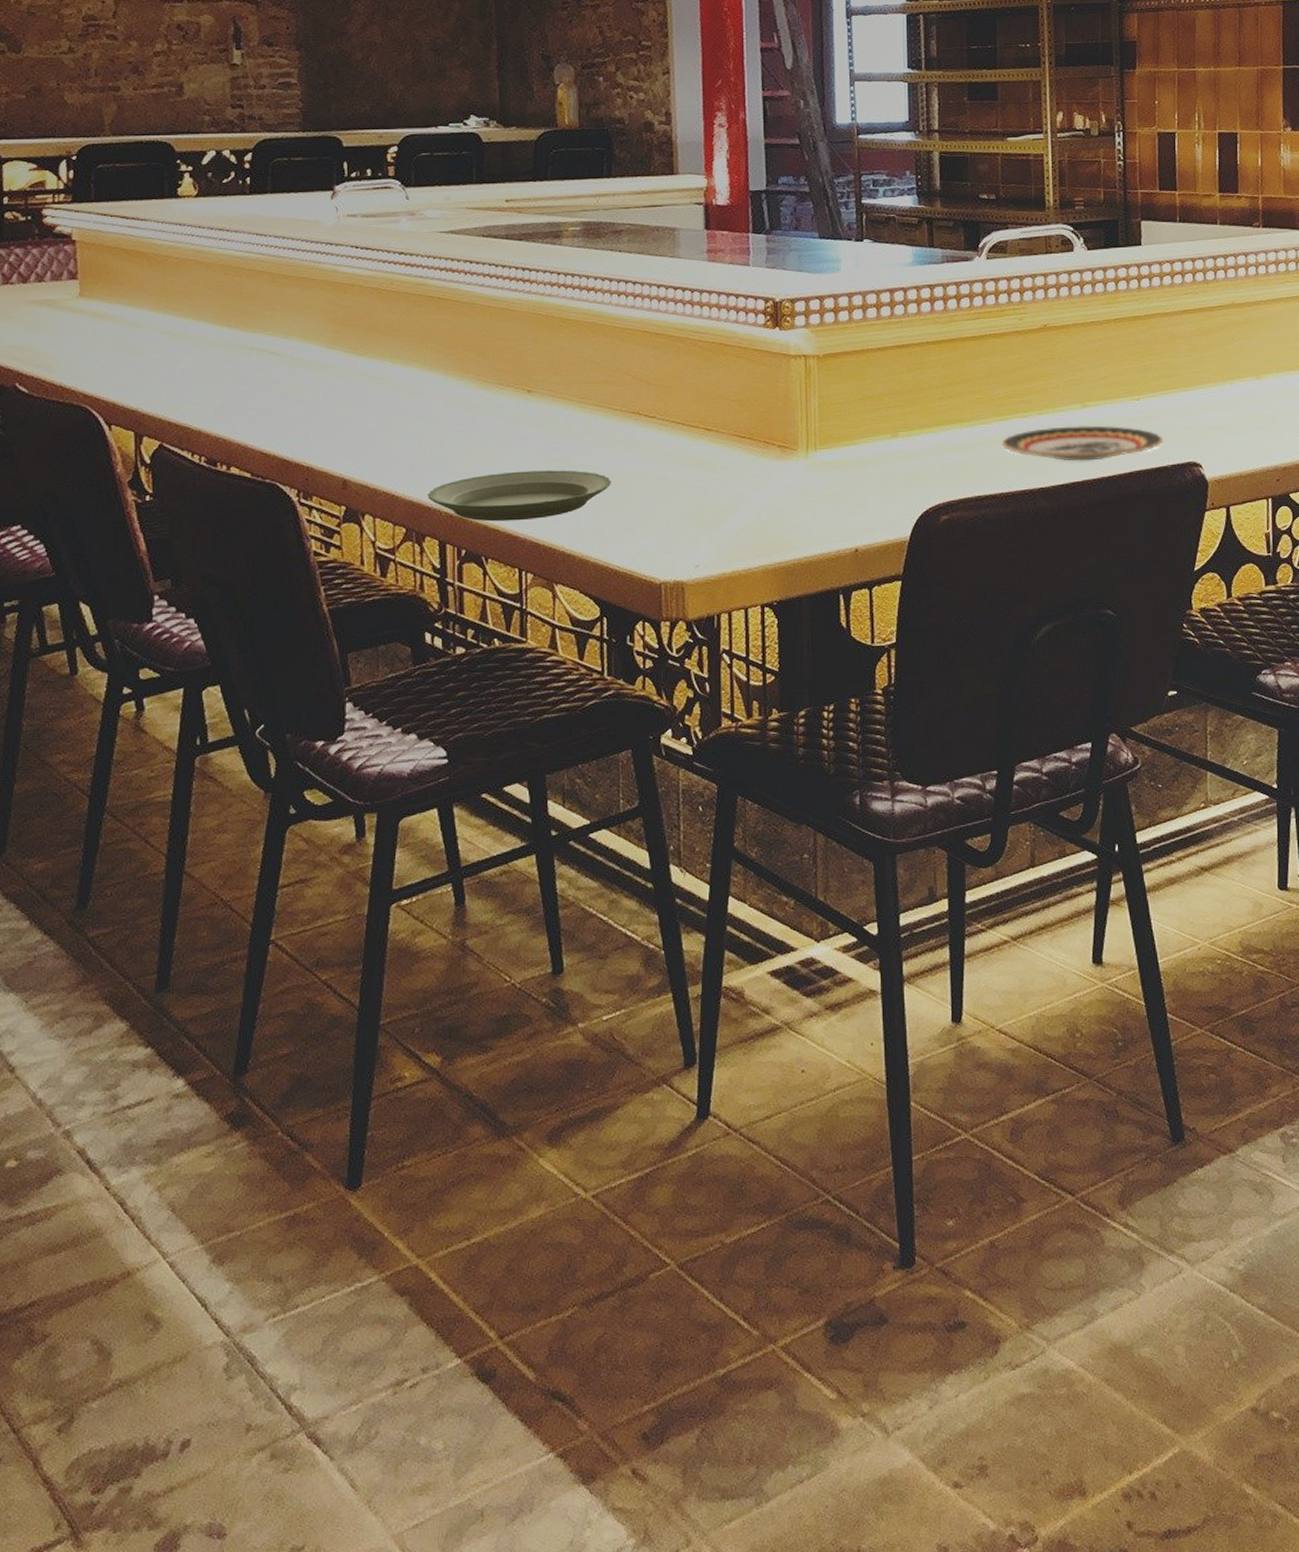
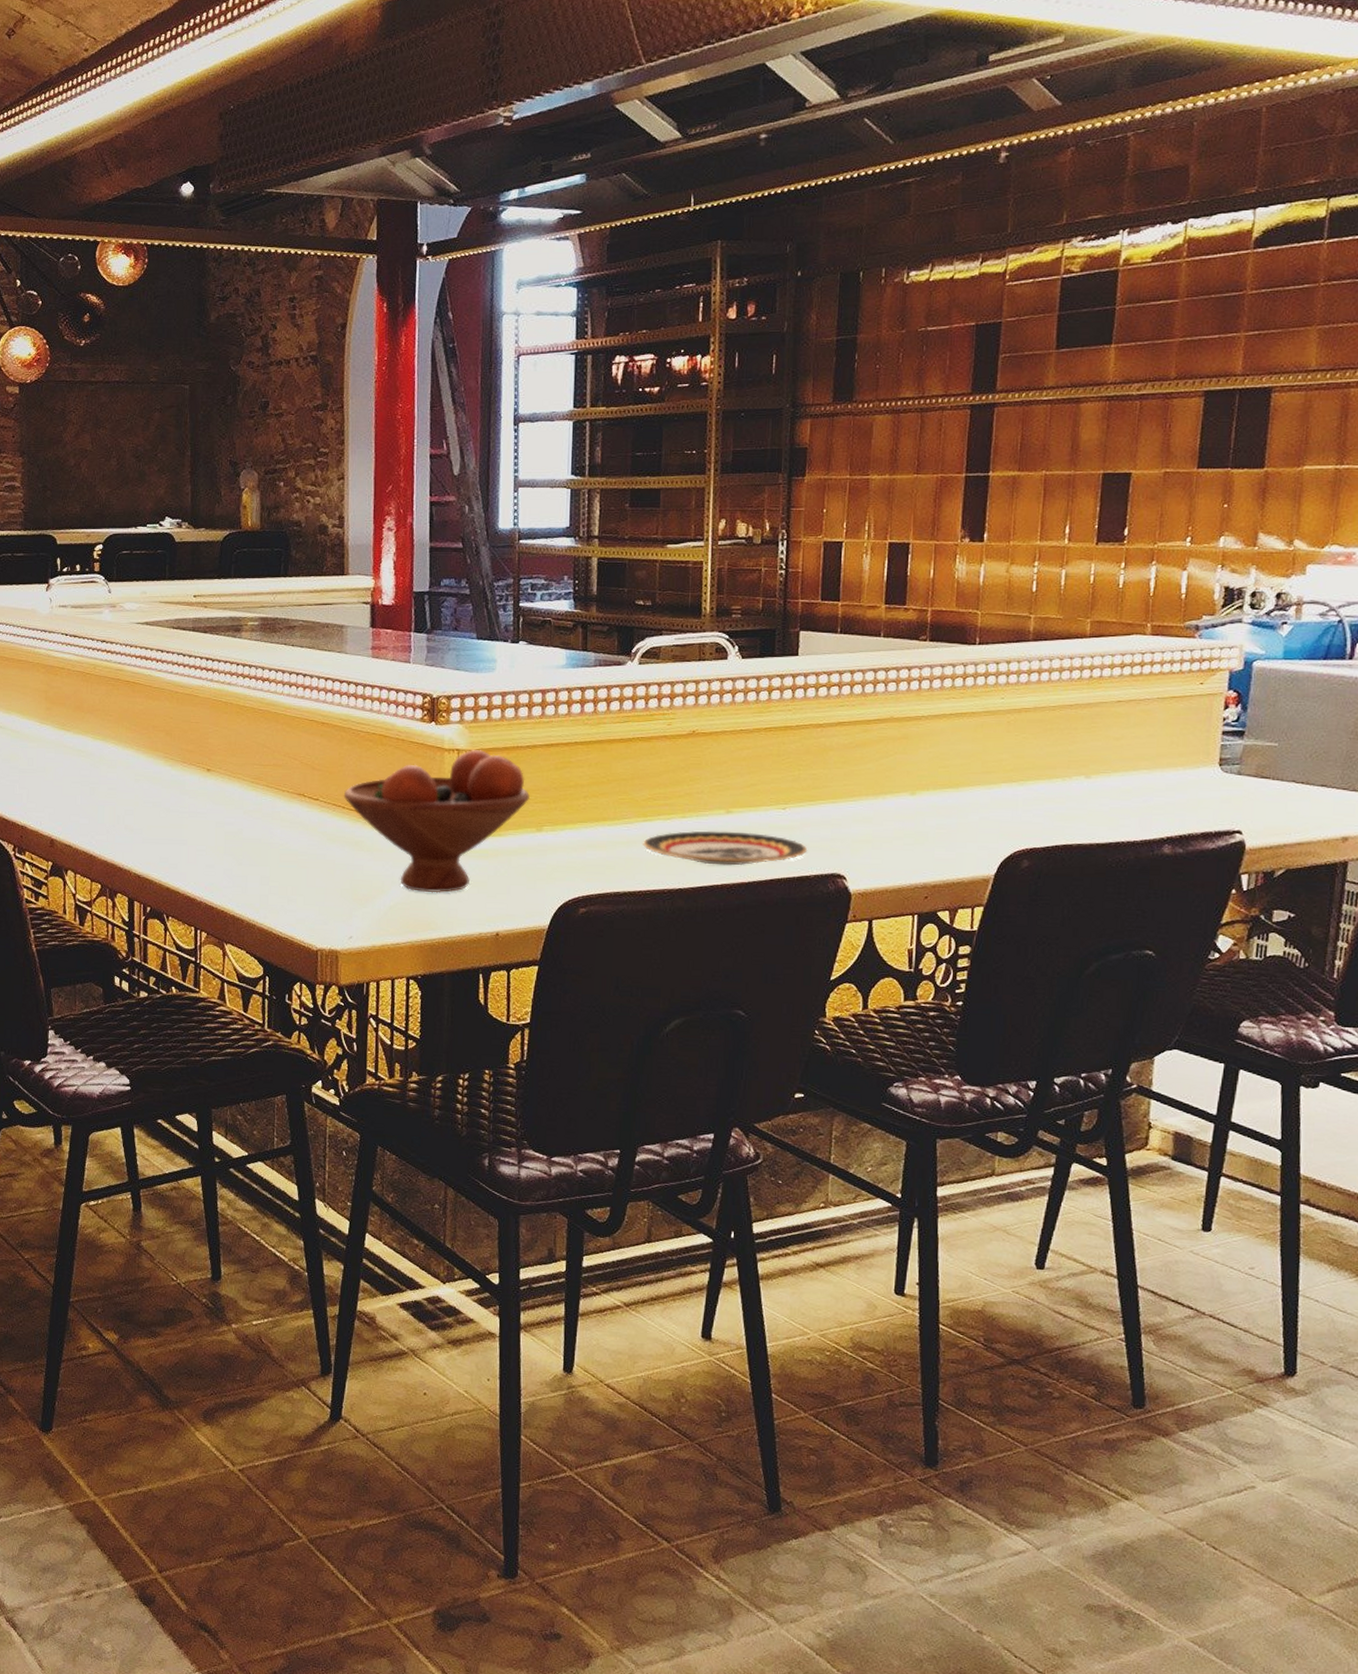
plate: present [427,470,611,522] -> none [119,841,277,885]
fruit bowl: none [683,354,883,511] -> present [343,749,530,893]

